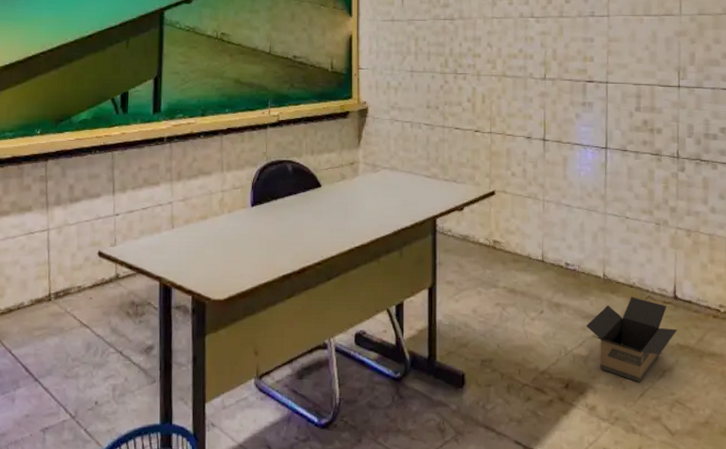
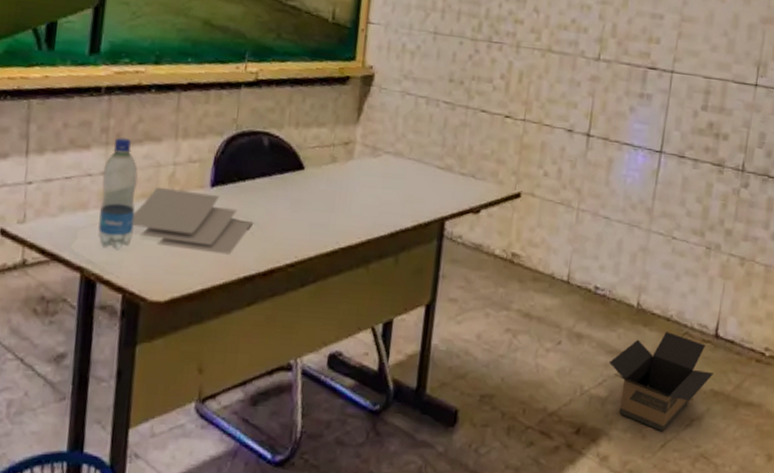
bottle: none [170,174,196,262] -> present [98,138,138,251]
papers: none [195,210,287,259] -> present [132,186,254,255]

